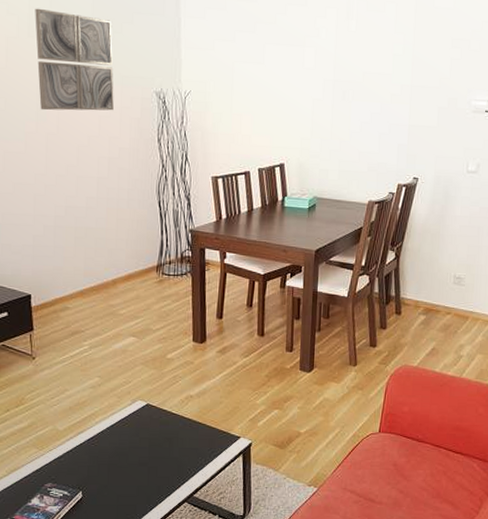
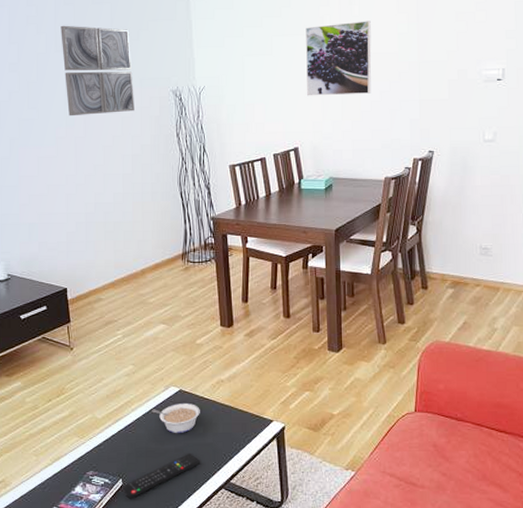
remote control: none [83,468,164,510] -> present [123,454,200,498]
legume: none [117,418,167,448] -> present [152,404,200,434]
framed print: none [297,37,367,114] -> present [306,21,371,96]

